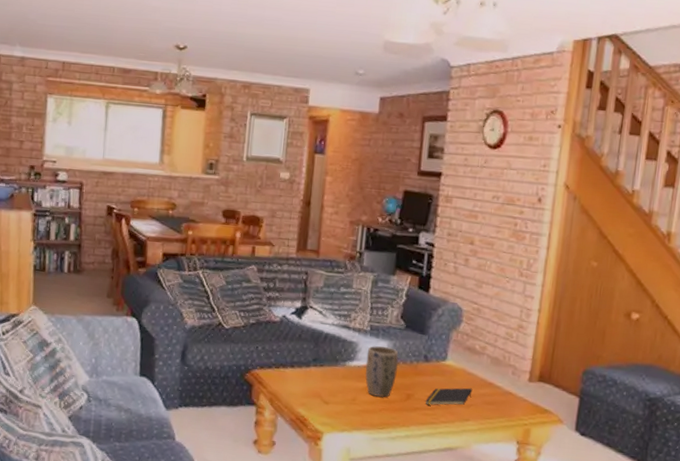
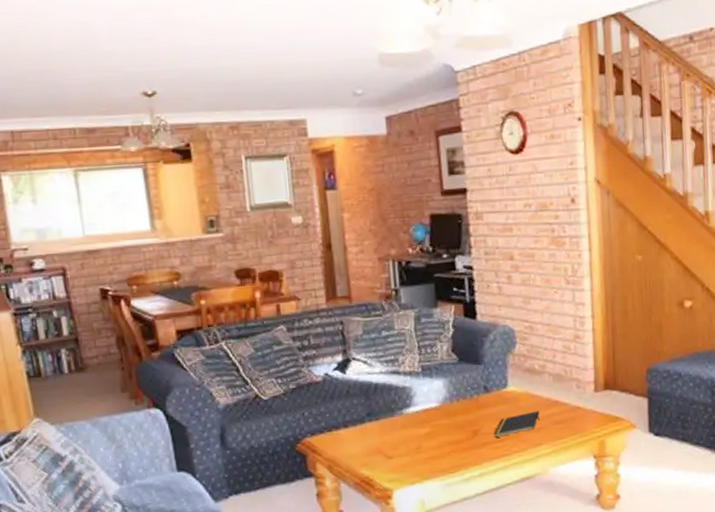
plant pot: present [365,346,399,397] -> none [423,385,459,440]

